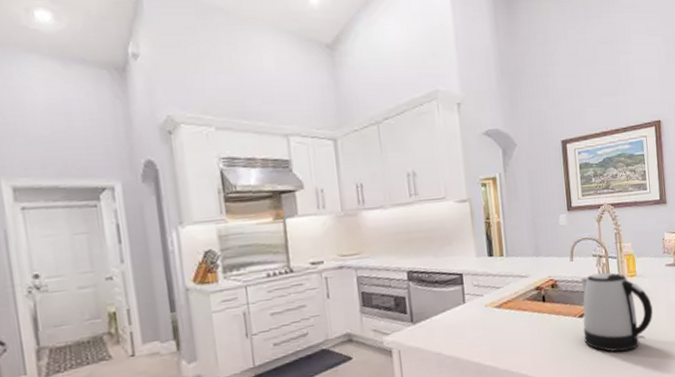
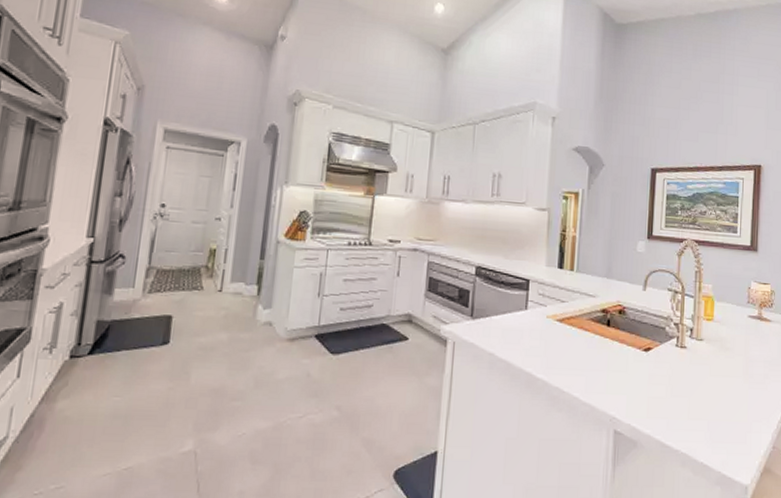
kettle: present [581,272,653,352] -> none [646,309,727,400]

